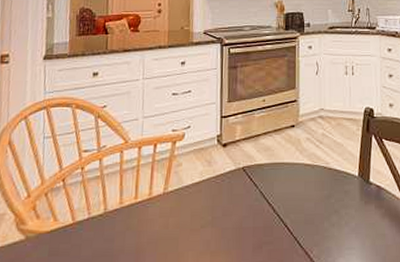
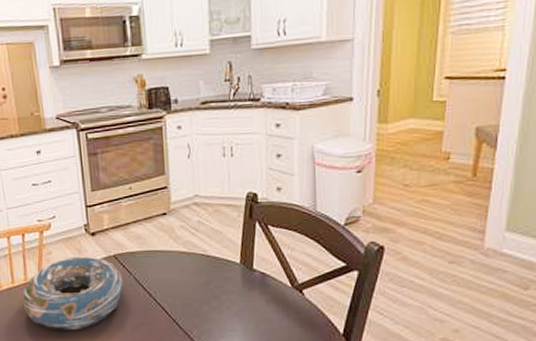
decorative bowl: none [142,168,250,253] -> present [22,256,124,330]

